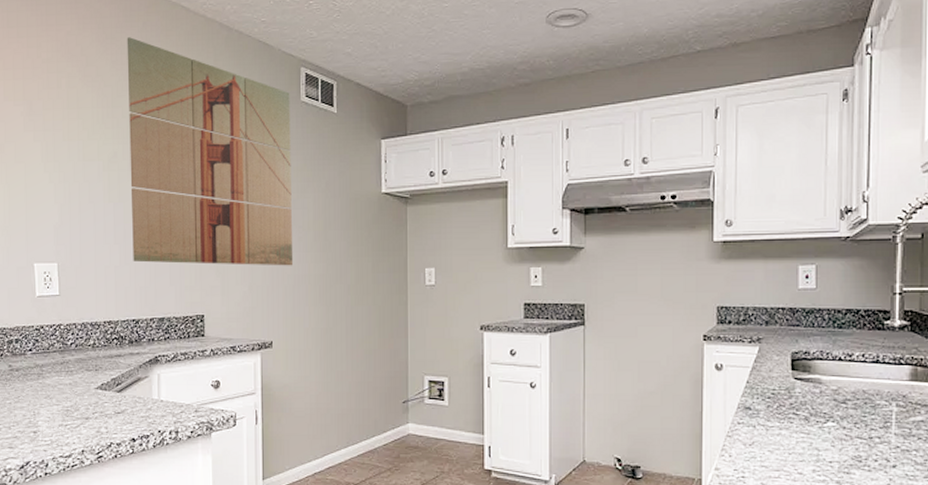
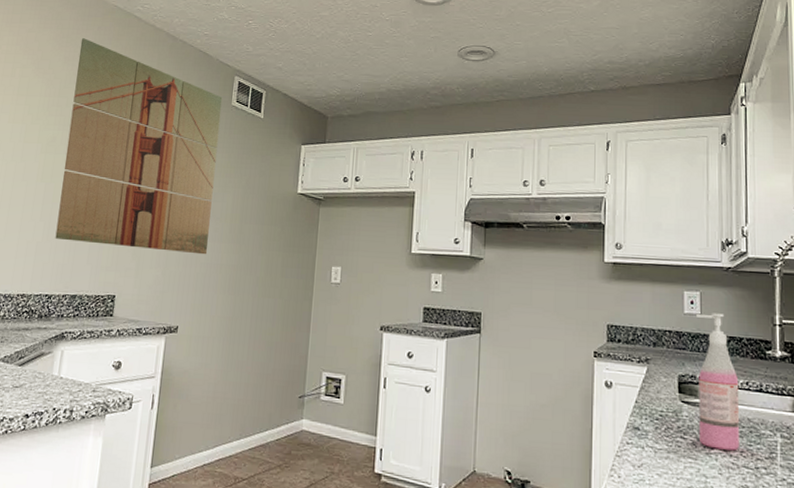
soap dispenser: none [811,286,855,423] -> present [696,313,740,451]

